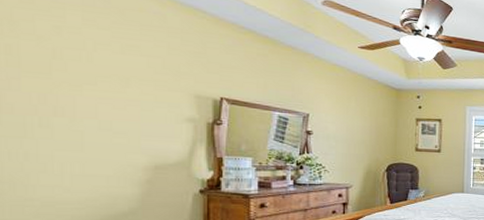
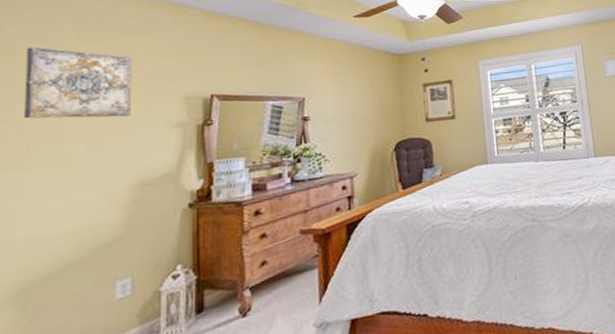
wall art: none [30,21,142,105] -> present [23,46,132,119]

